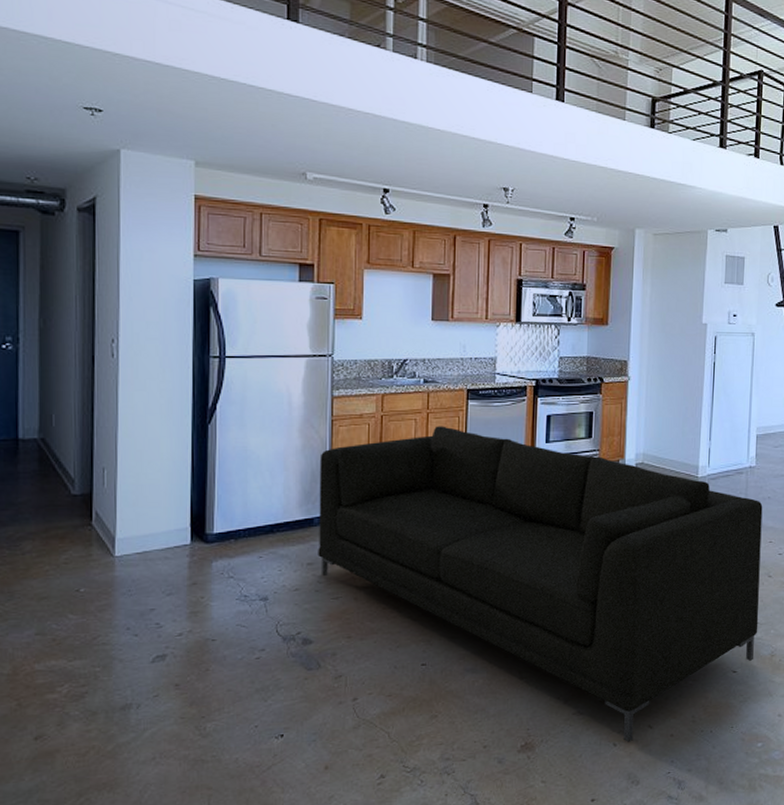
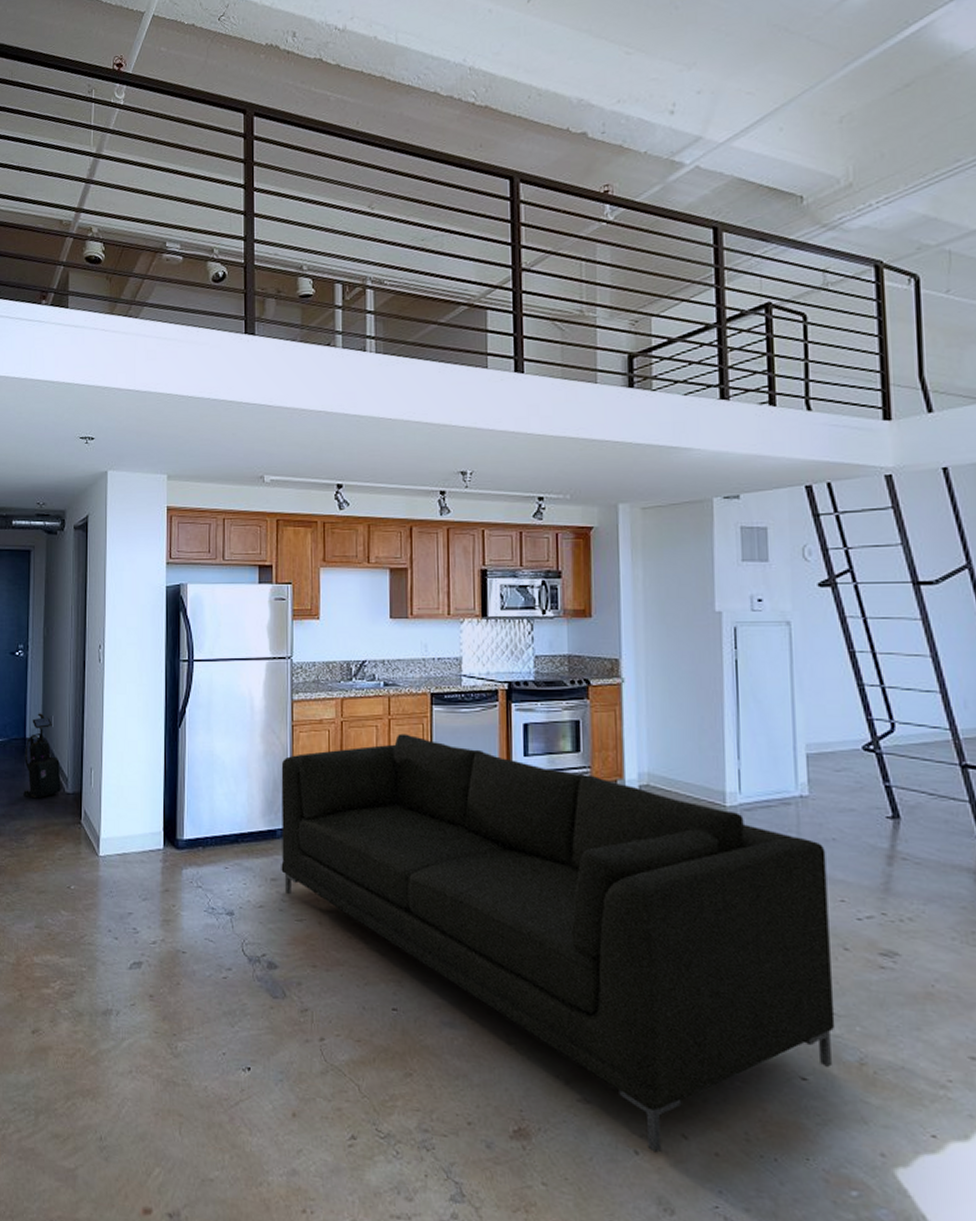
vacuum cleaner: none [16,411,66,503] -> present [23,713,61,799]

